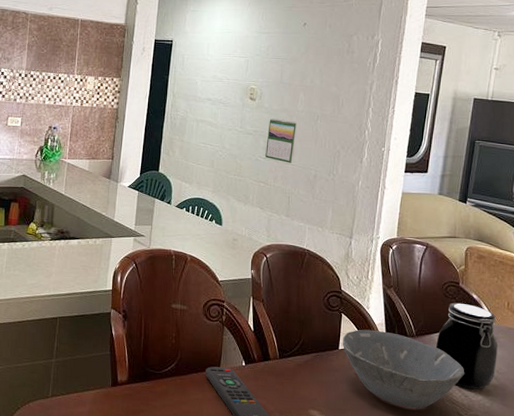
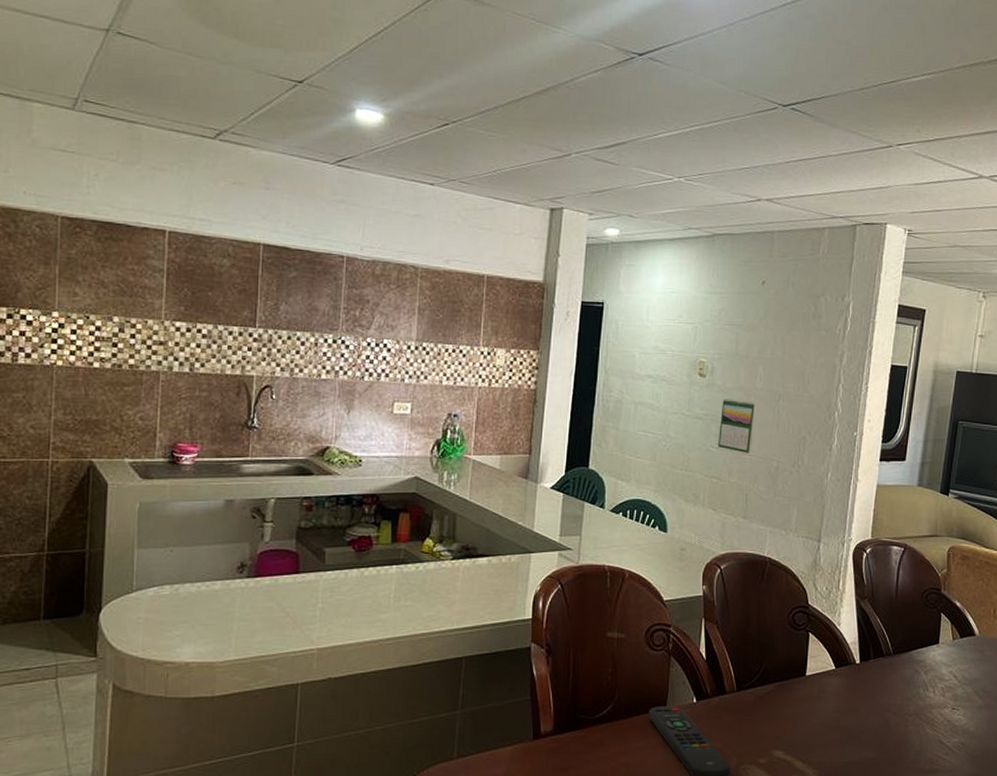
bowl: present [342,329,465,409] -> none [809,650,948,740]
jar: present [436,302,498,390] -> none [916,613,983,713]

